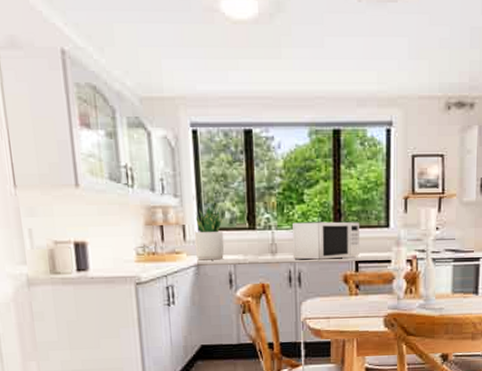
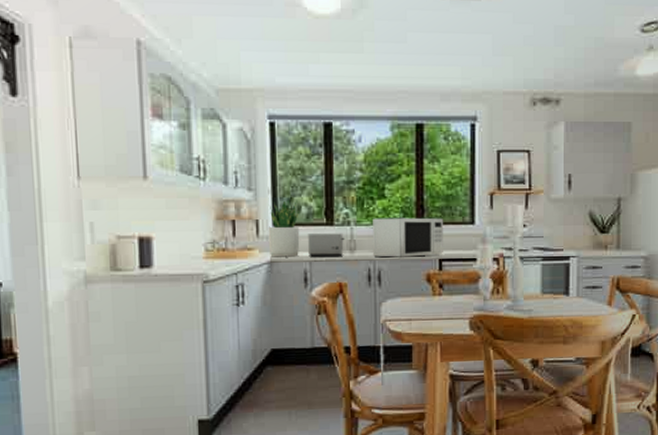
toaster: none [232,236,267,260] -> present [308,232,345,257]

